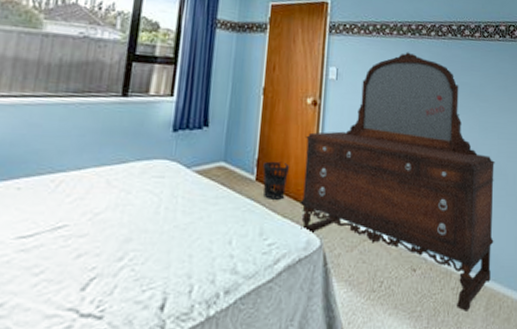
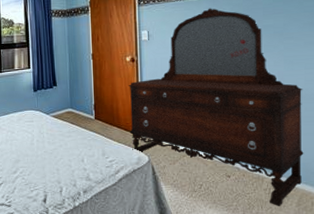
wastebasket: present [262,161,289,200] -> none [99,105,118,131]

